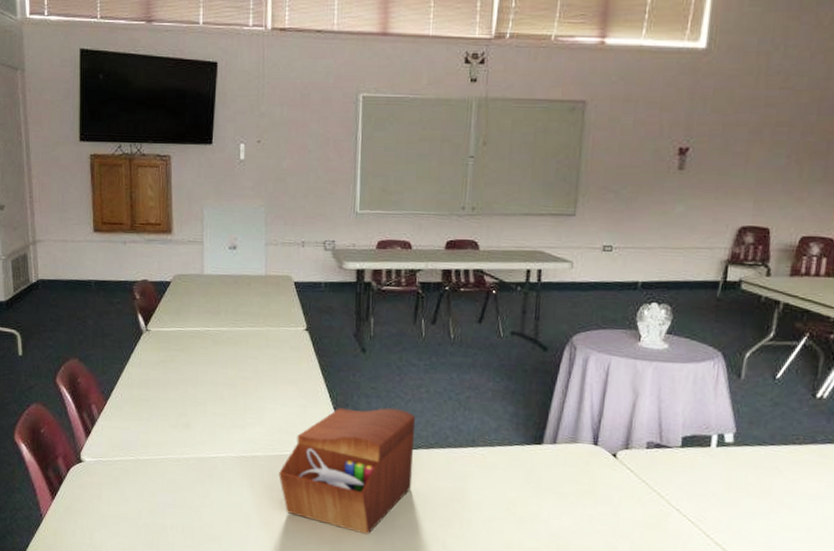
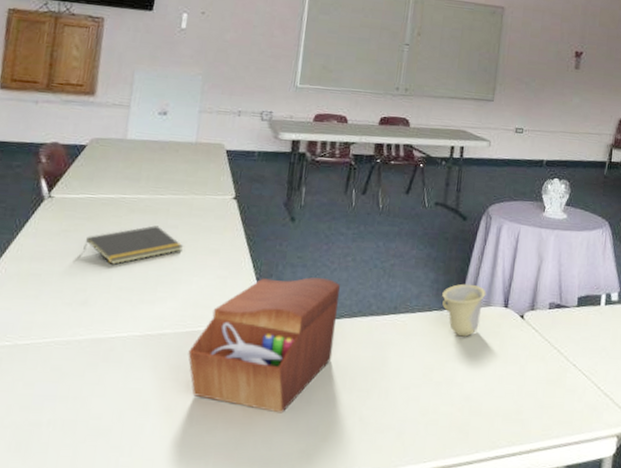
notepad: none [180,356,265,392] -> present [83,225,184,265]
cup: none [523,418,572,474] -> present [442,283,486,337]

